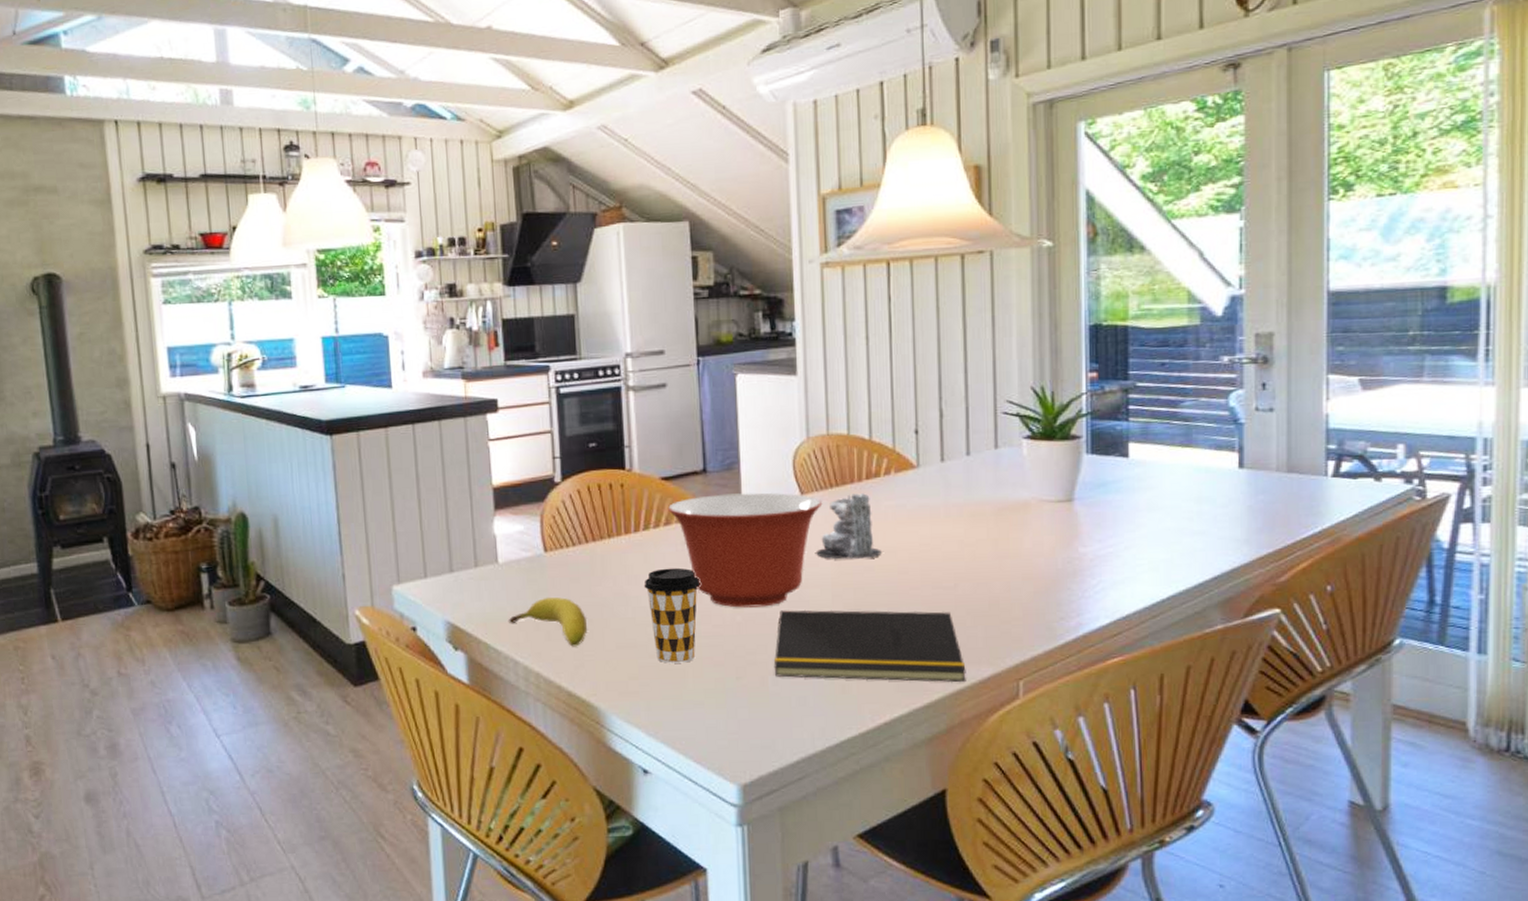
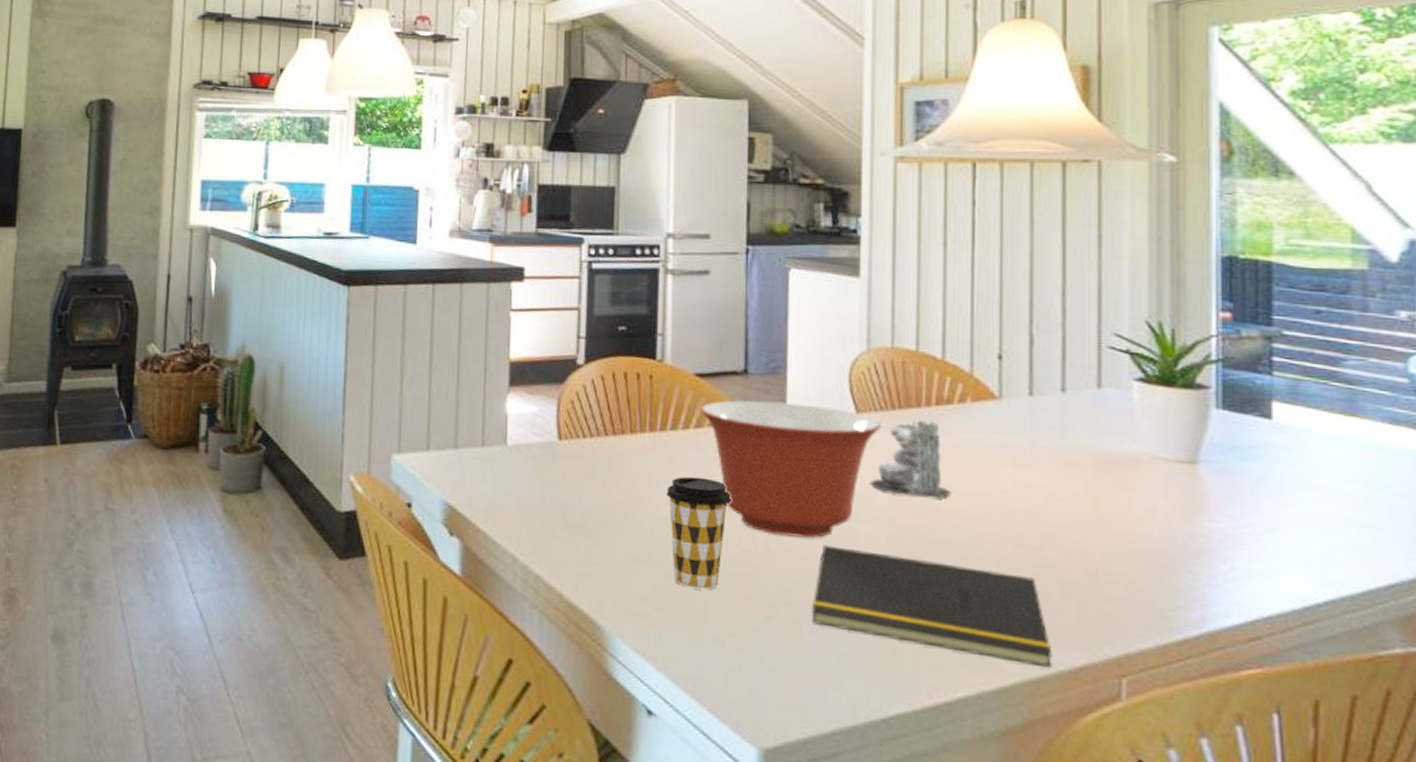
fruit: present [508,597,587,647] -> none [510,490,598,552]

